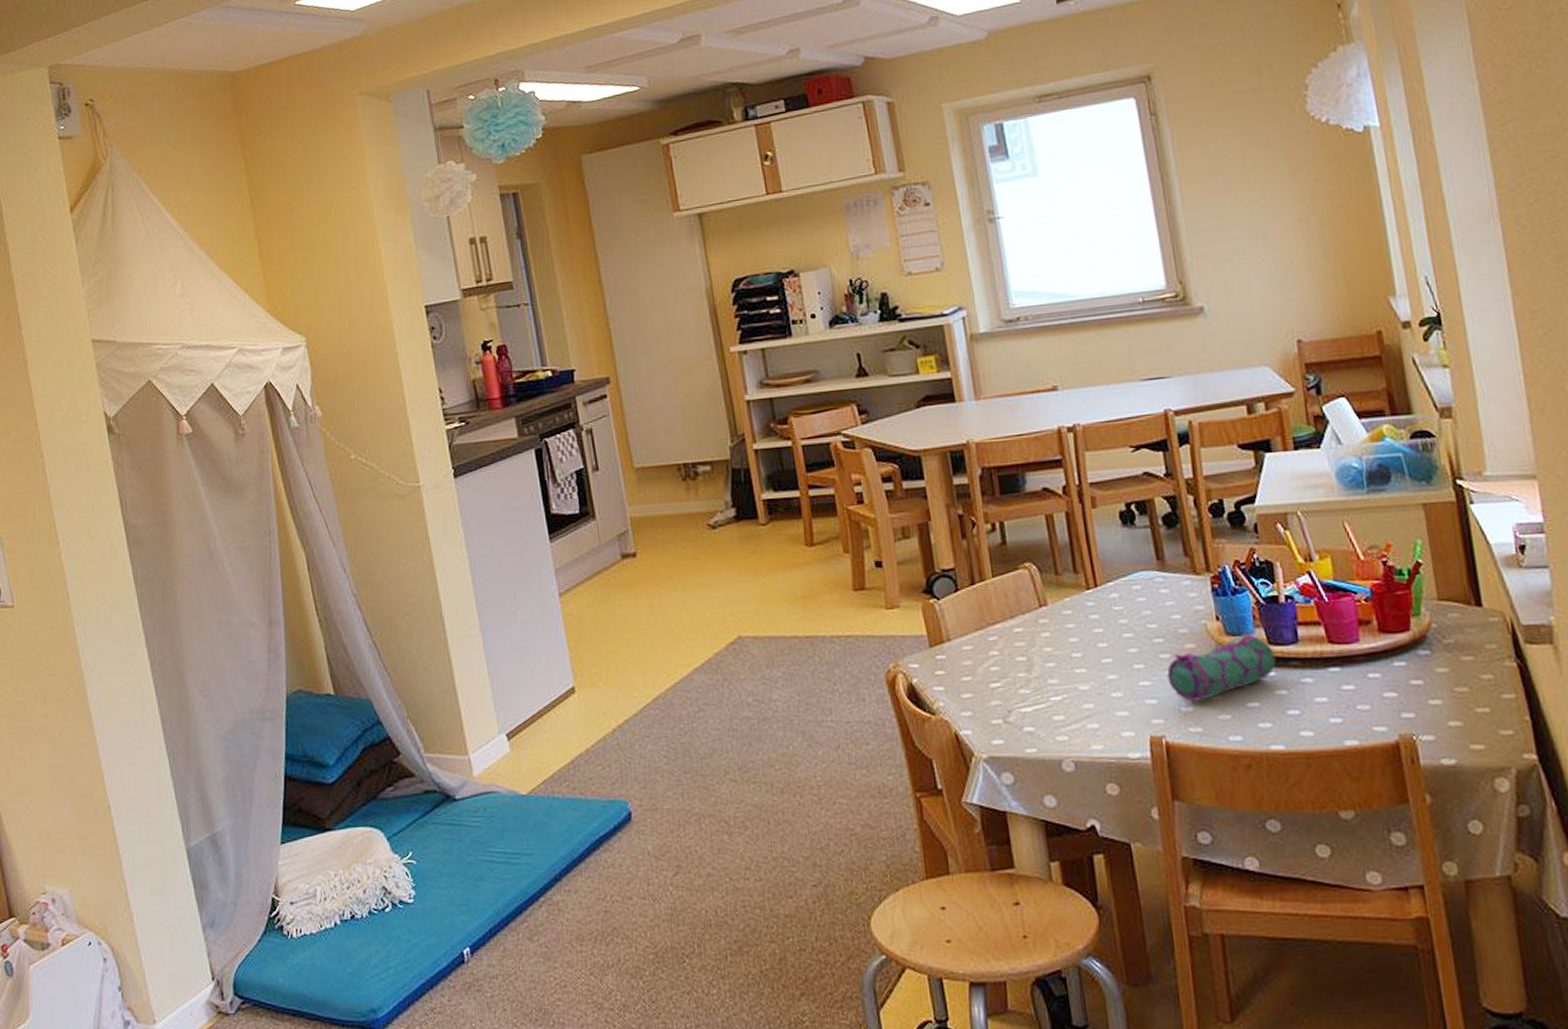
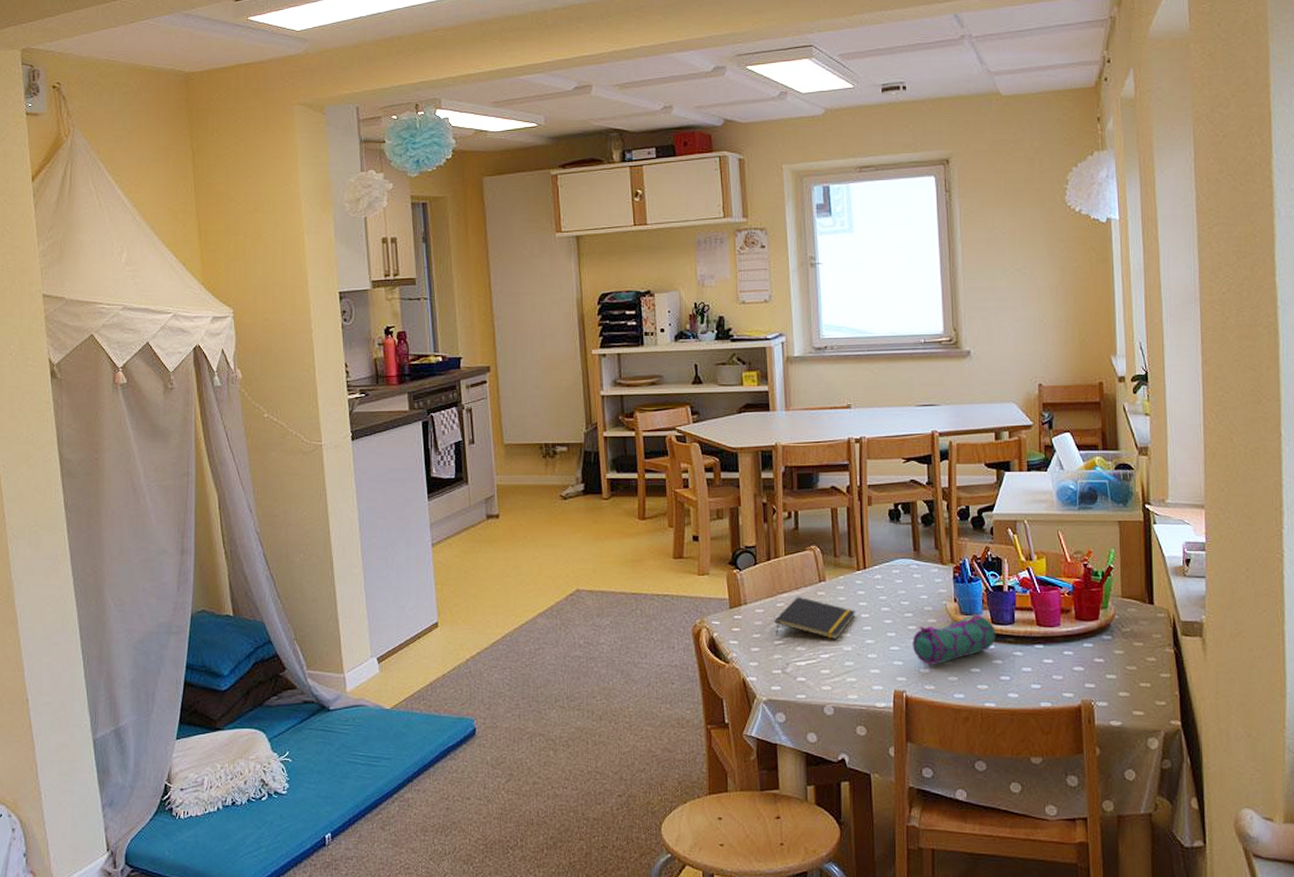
notepad: none [987,626,1091,678] -> present [774,596,856,640]

